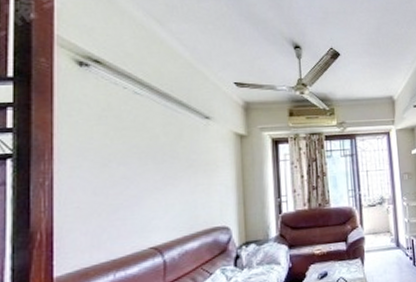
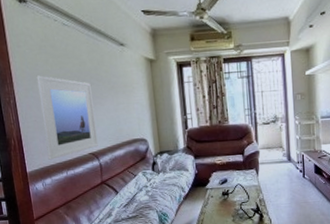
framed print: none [88,150,164,259] -> present [36,75,98,160]

